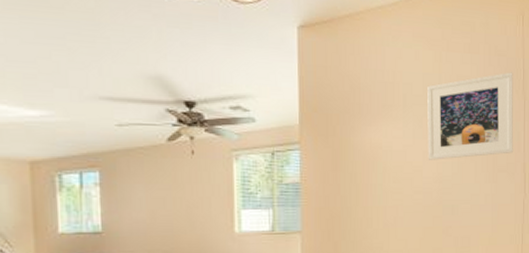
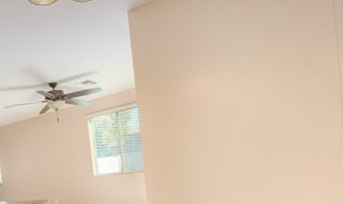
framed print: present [427,72,514,160] -> none [242,13,329,101]

